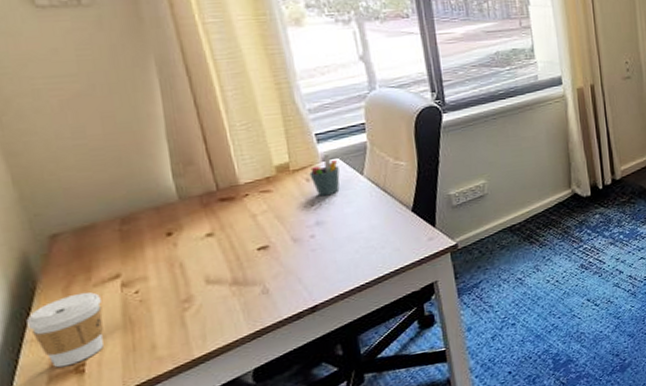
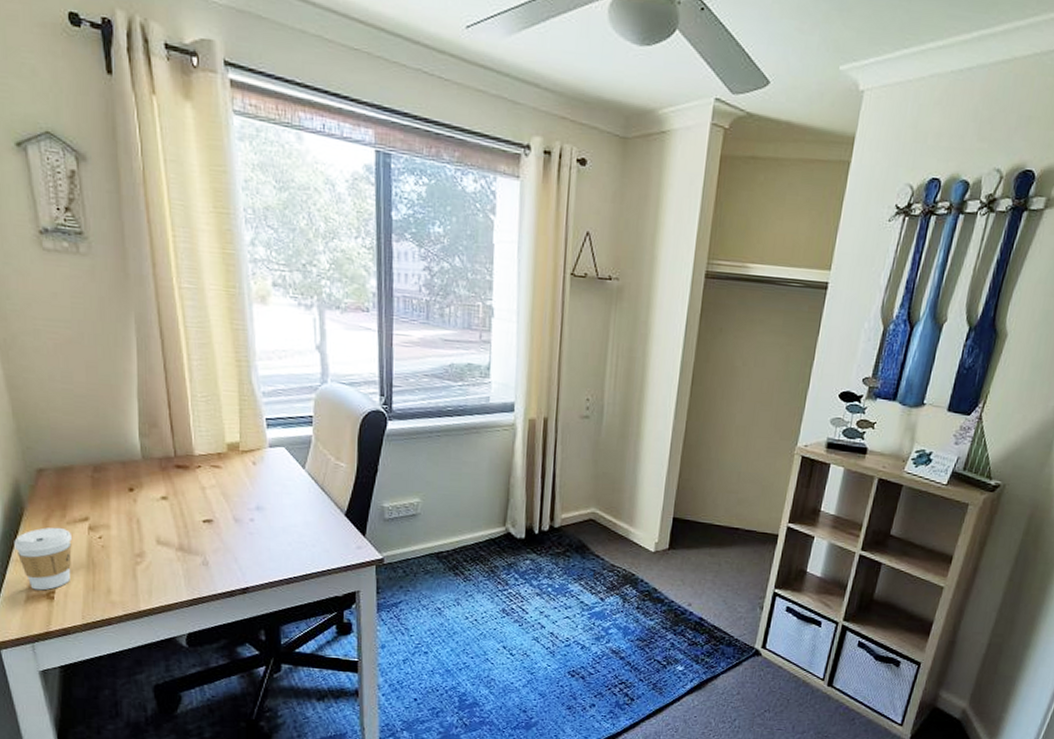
pen holder: present [309,154,340,197] -> none [256,441,283,483]

